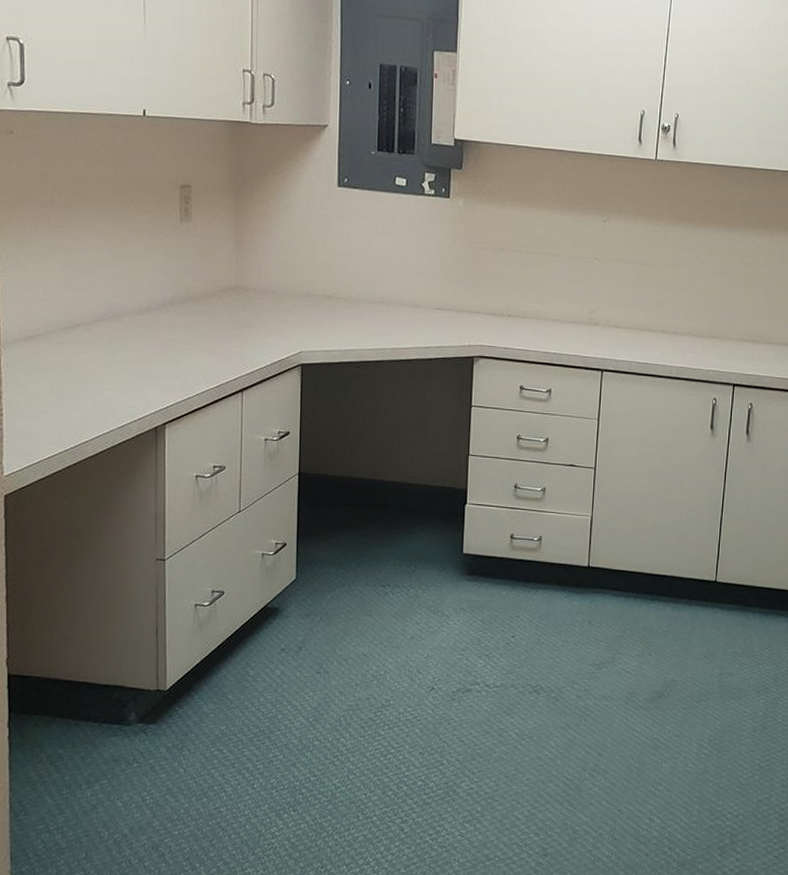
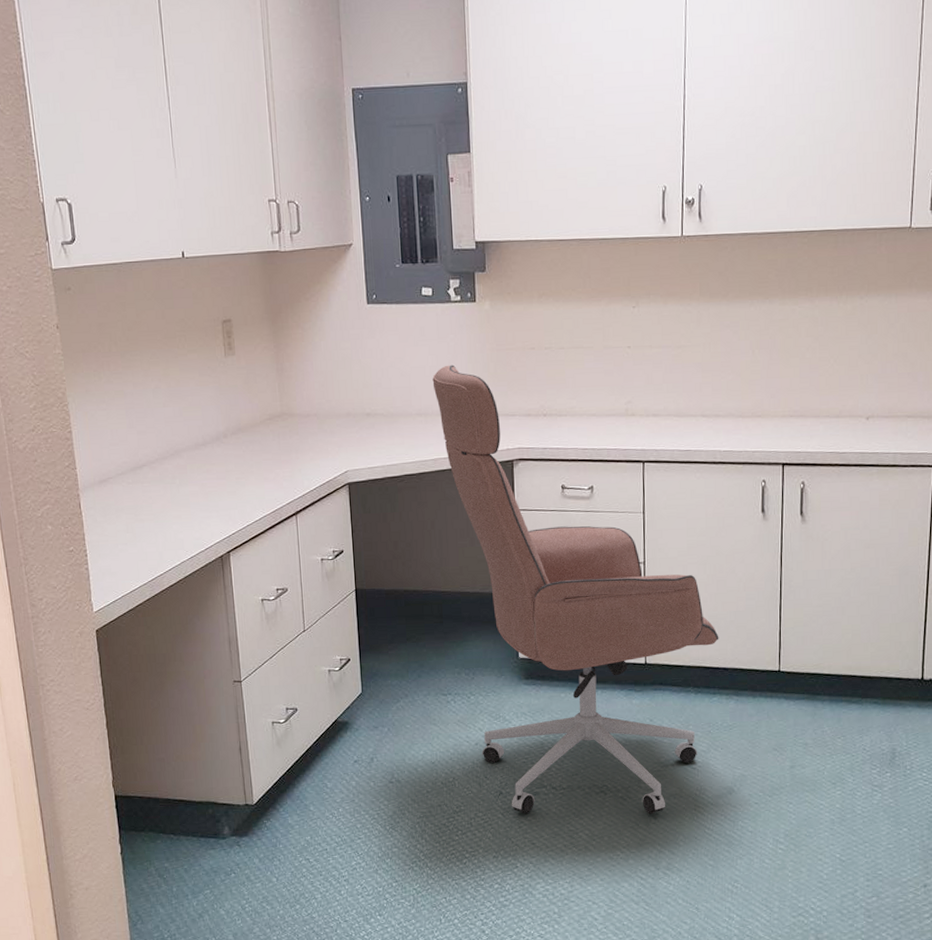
office chair: none [398,256,661,715] -> present [432,364,719,814]

